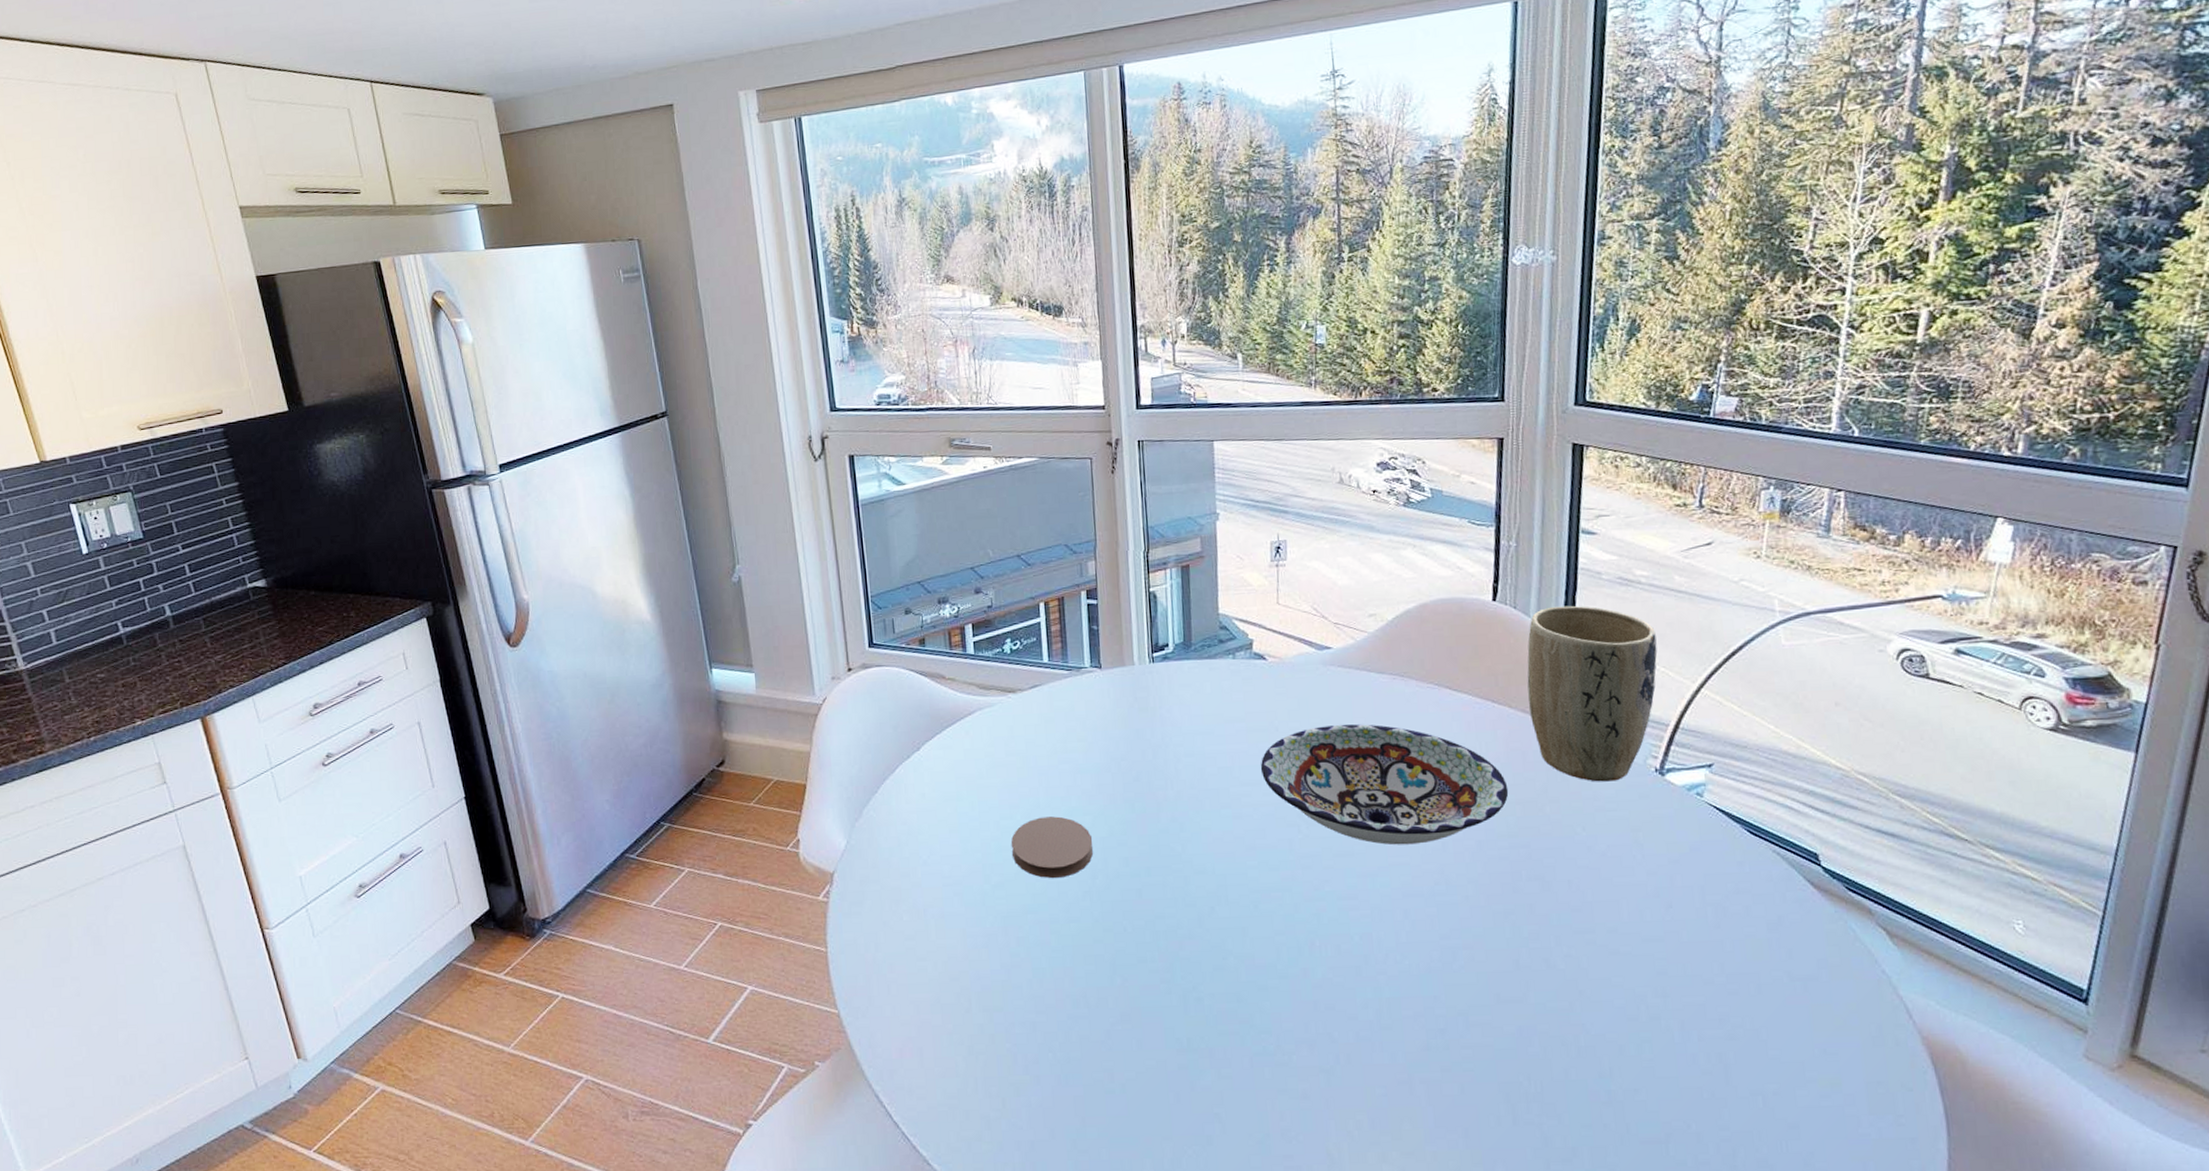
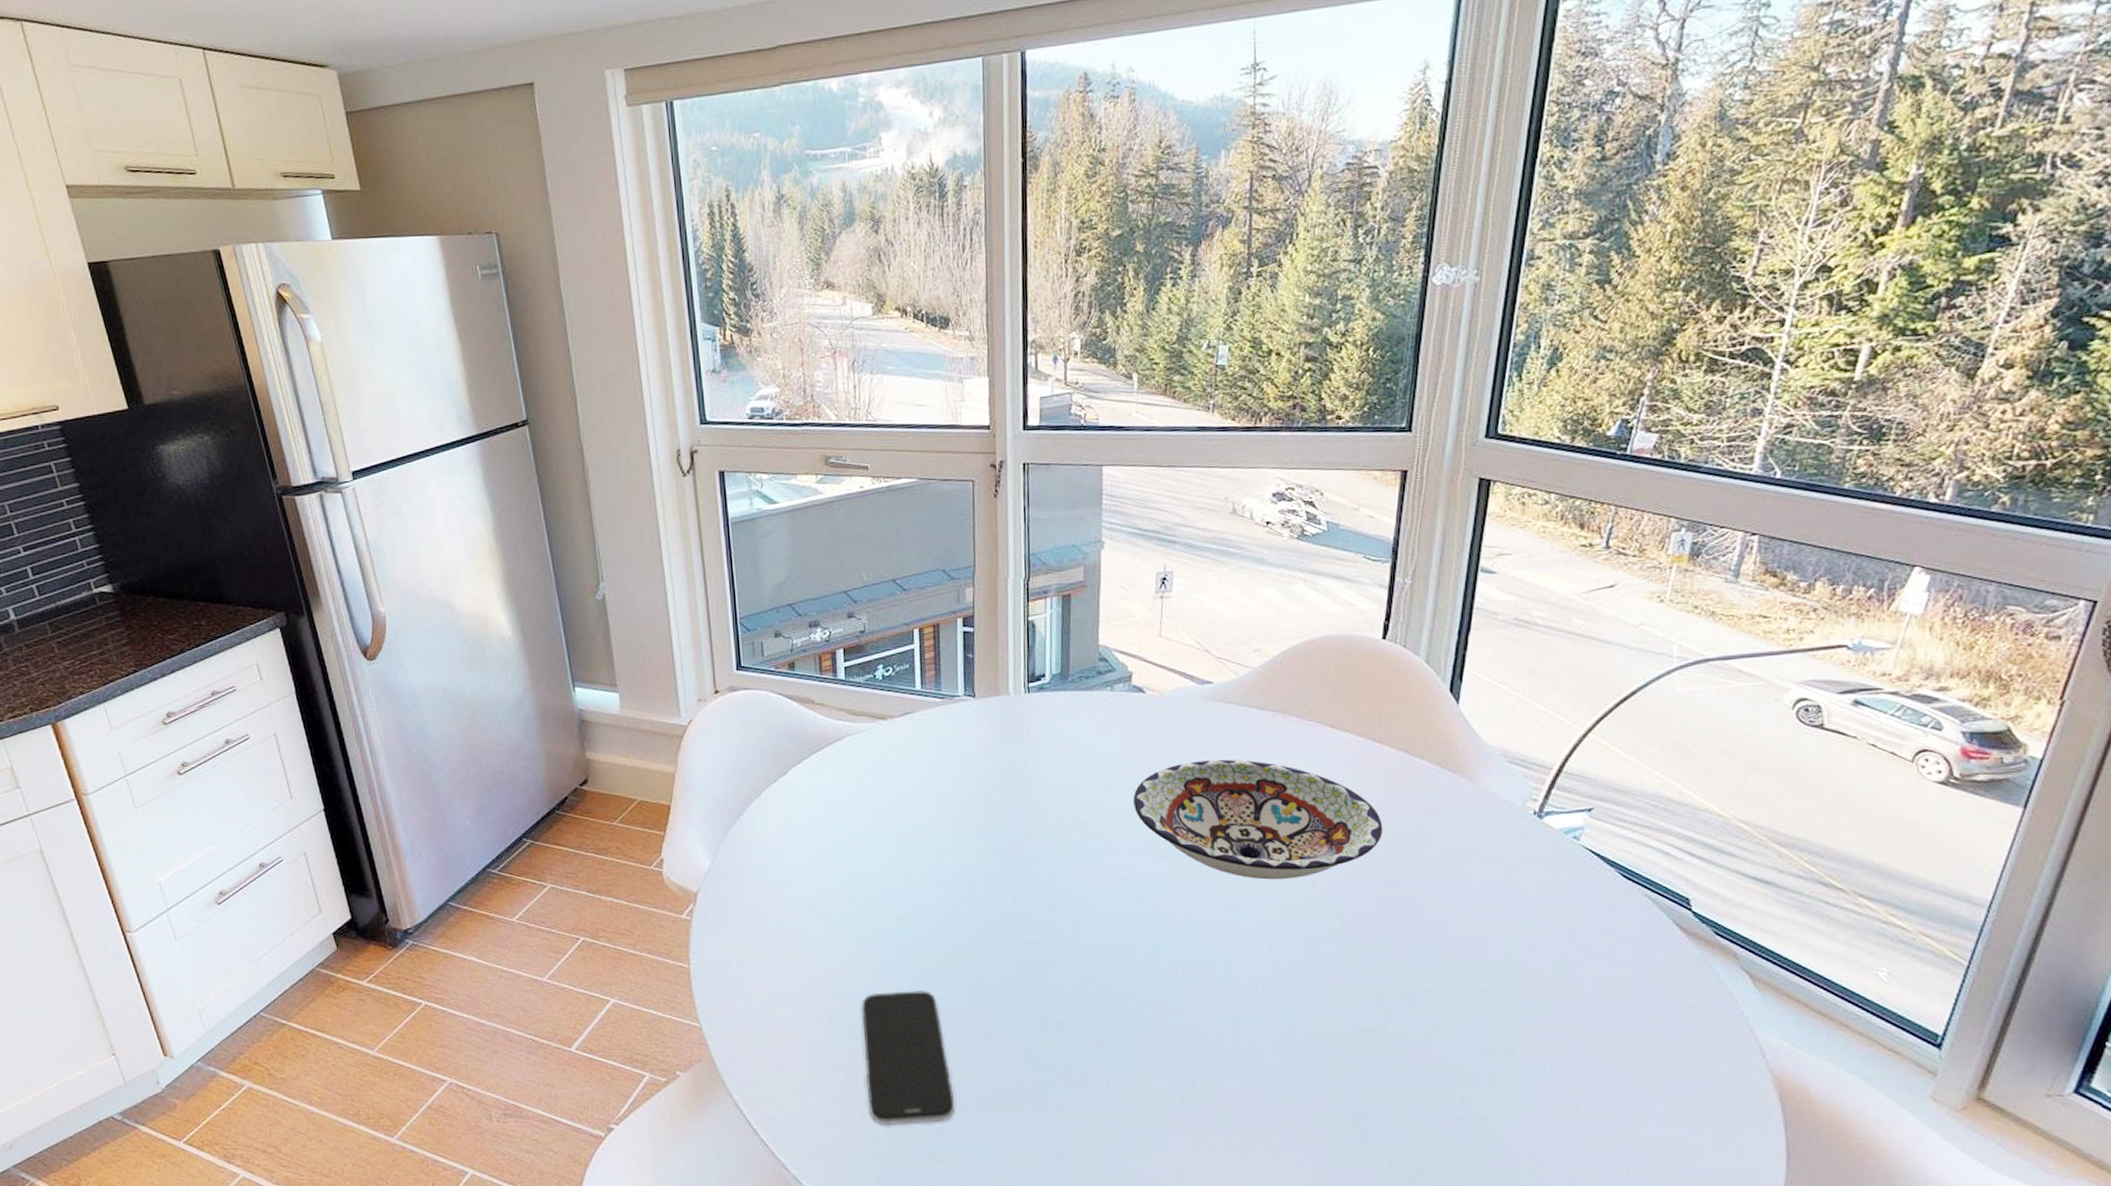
smartphone: none [999,969,1098,1114] -> present [861,991,955,1126]
coaster: present [1011,816,1093,879] -> none [876,843,960,904]
plant pot: present [1527,605,1658,782] -> none [1411,646,1548,823]

